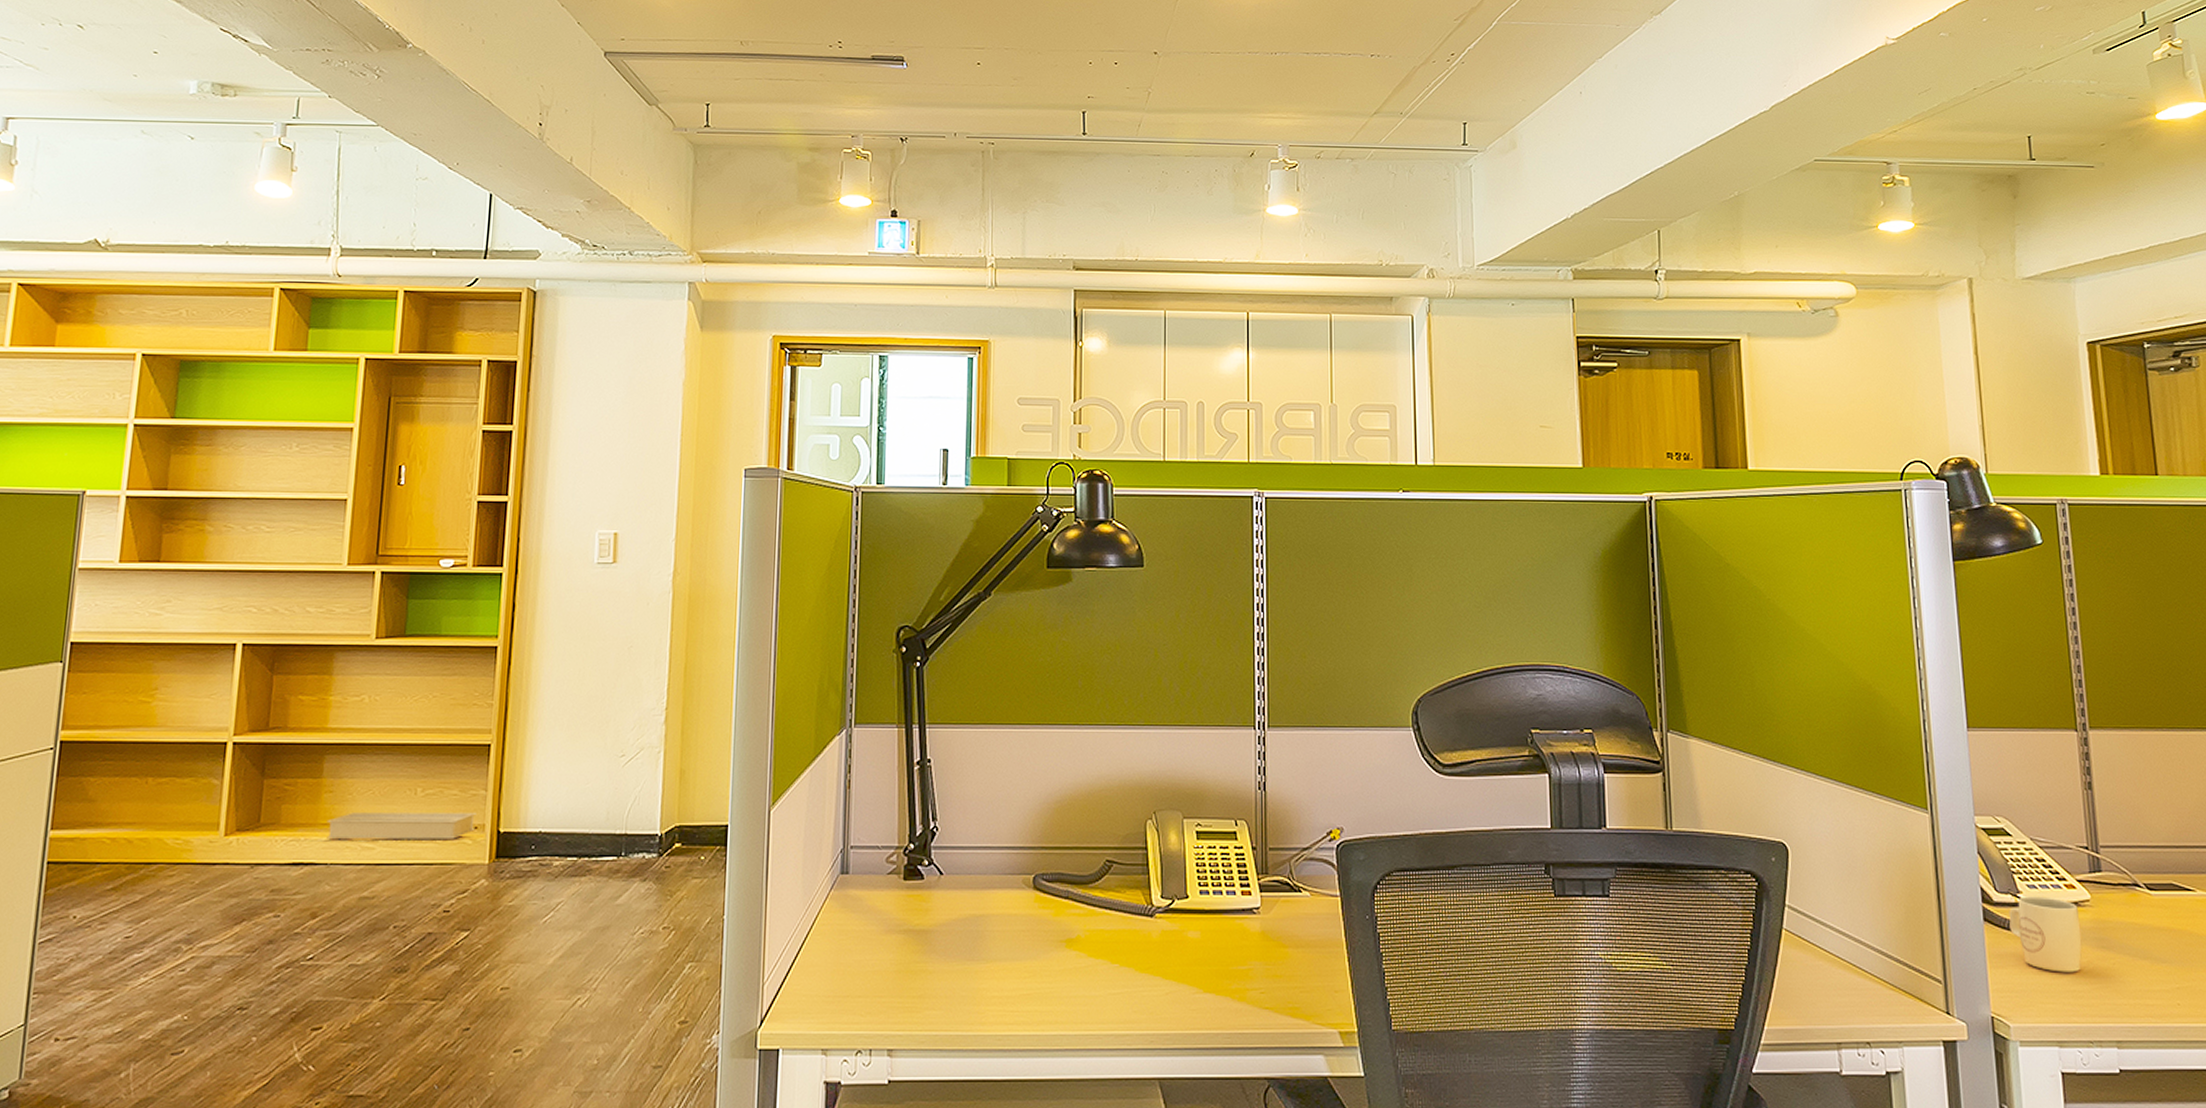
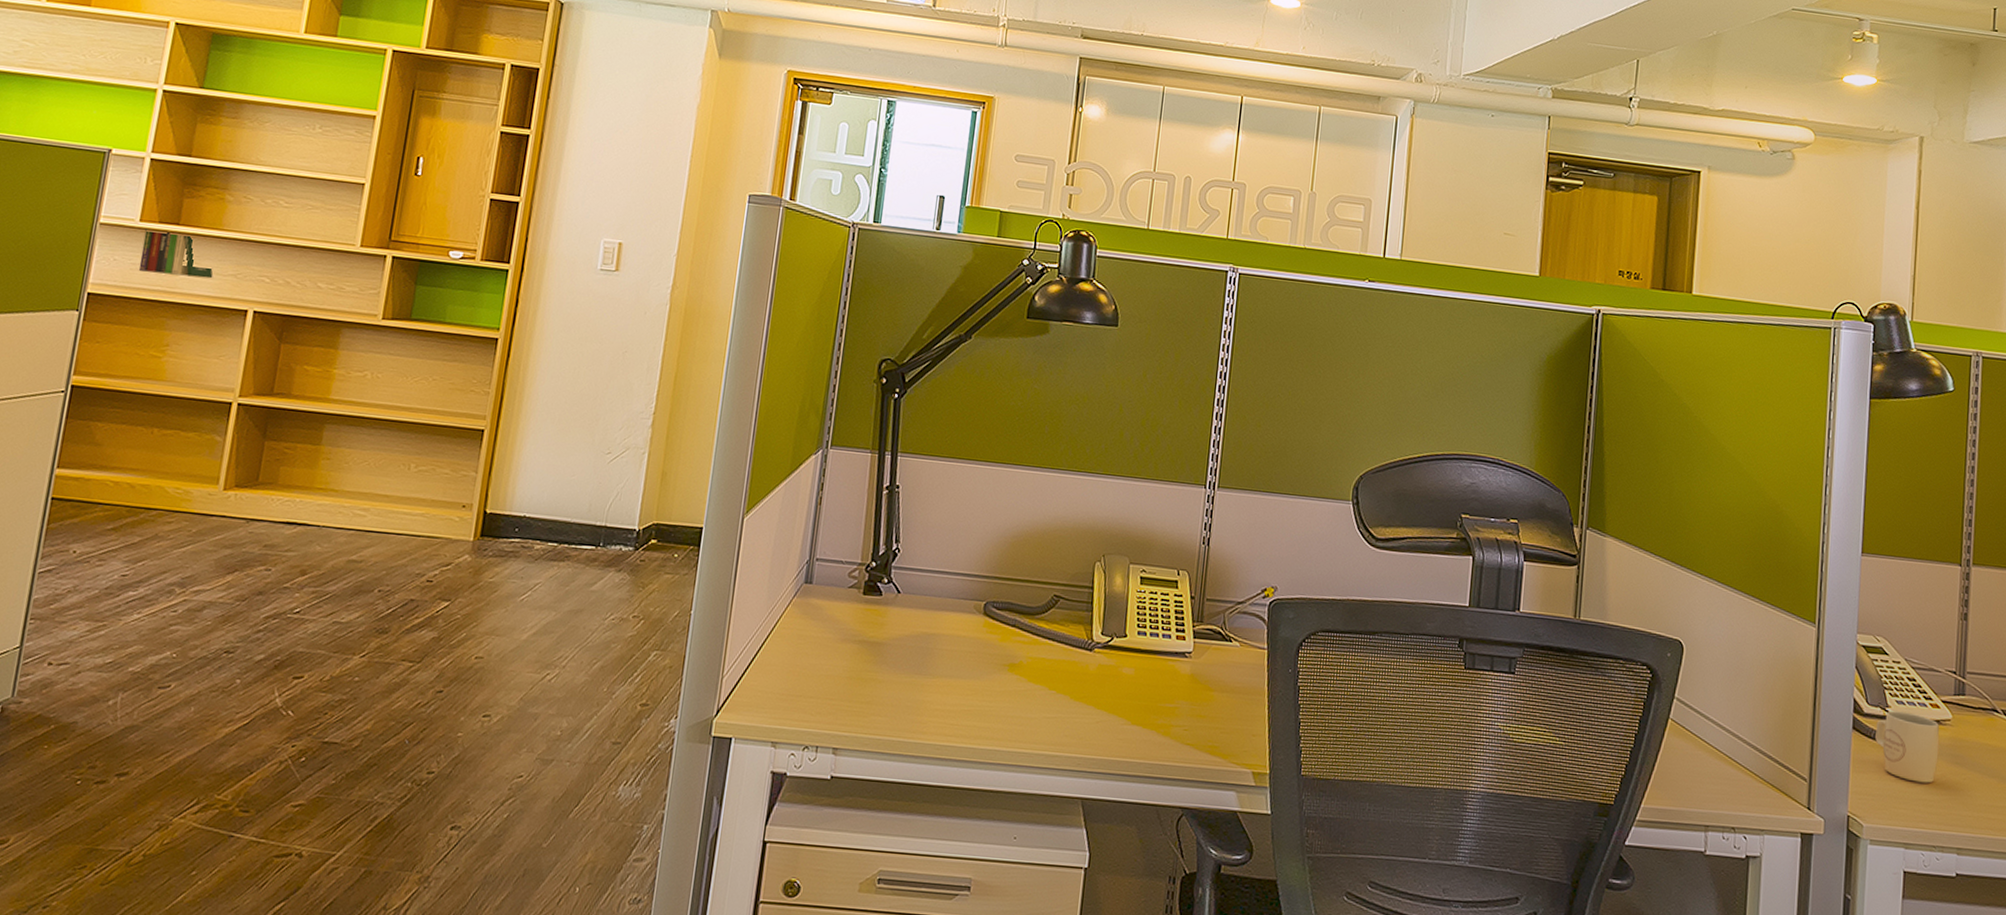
books: none [121,569,199,615] -> present [138,229,213,279]
decorative box: present [327,812,476,840] -> none [321,480,465,515]

